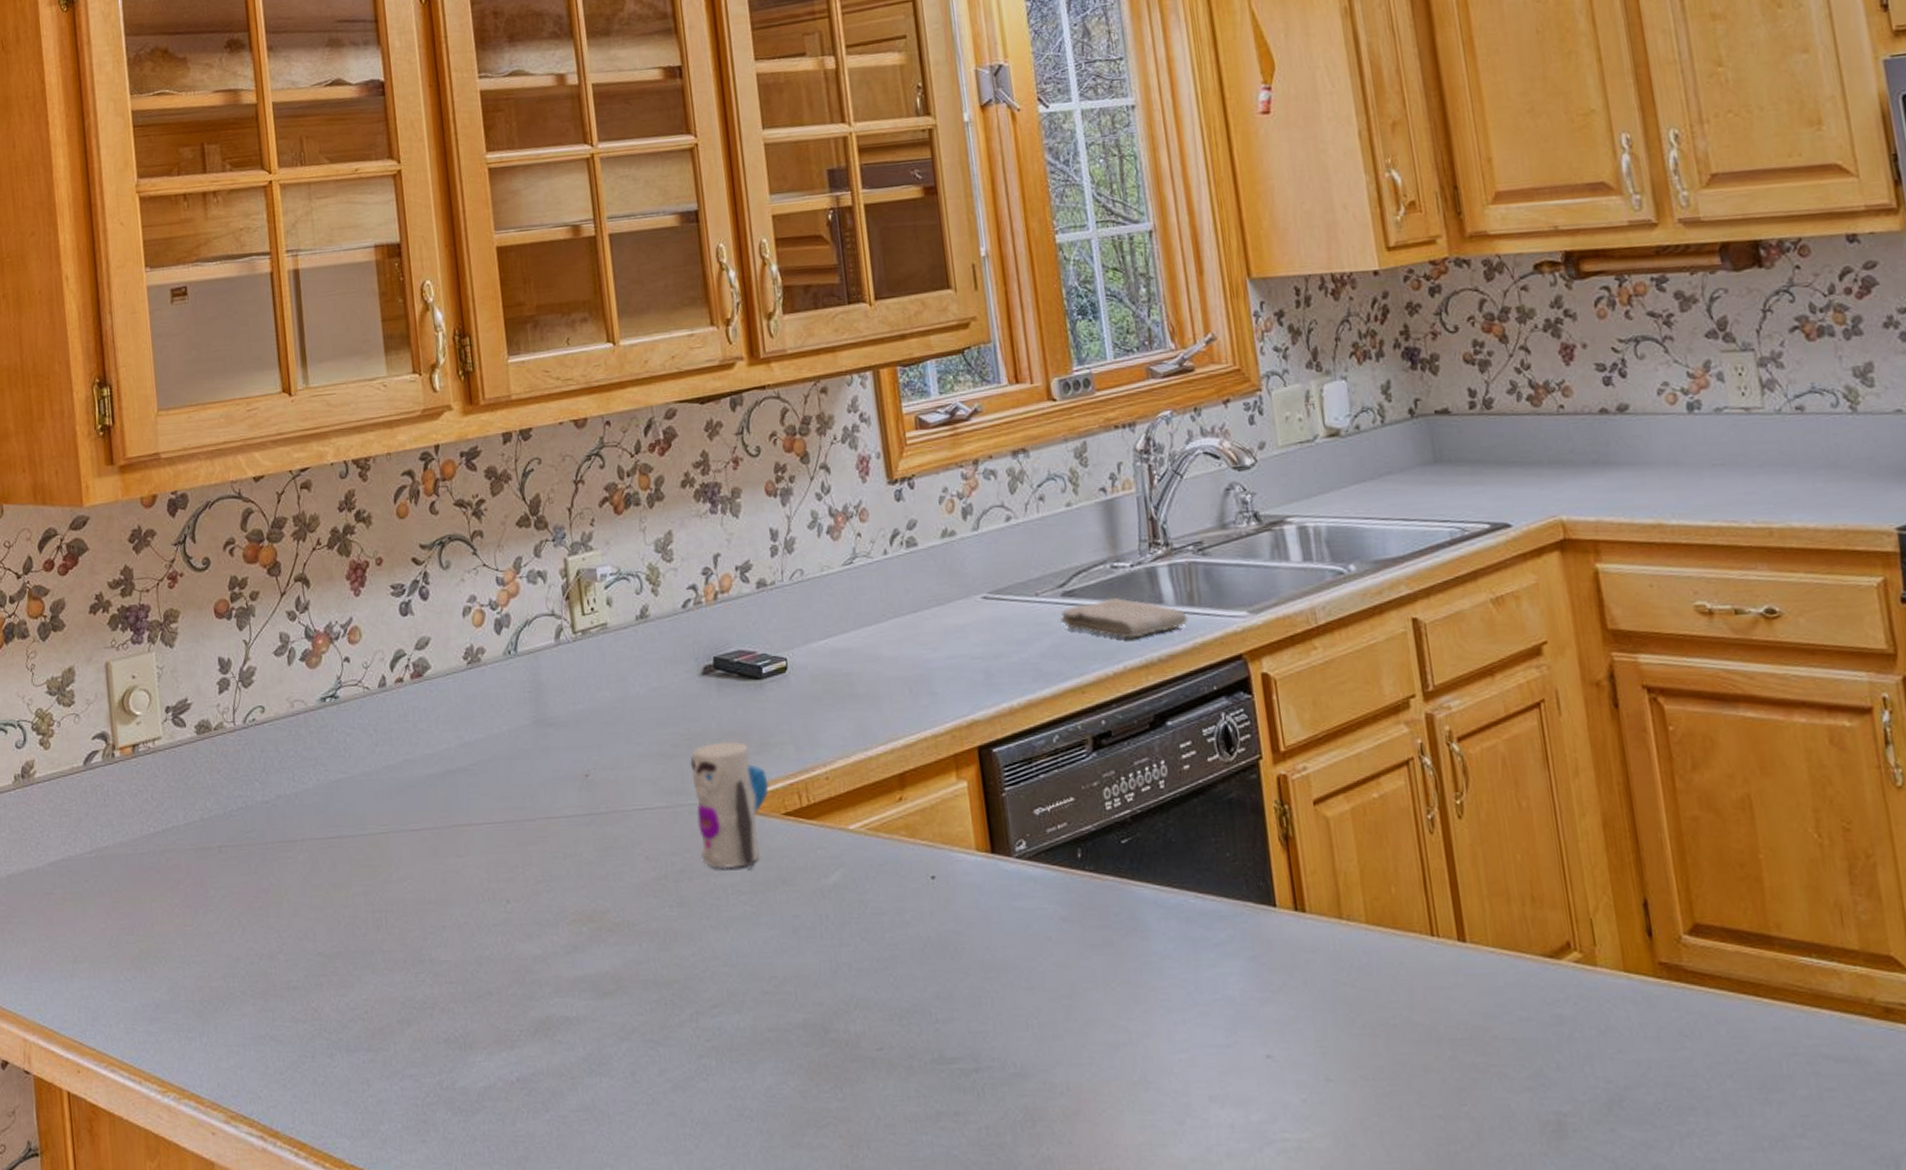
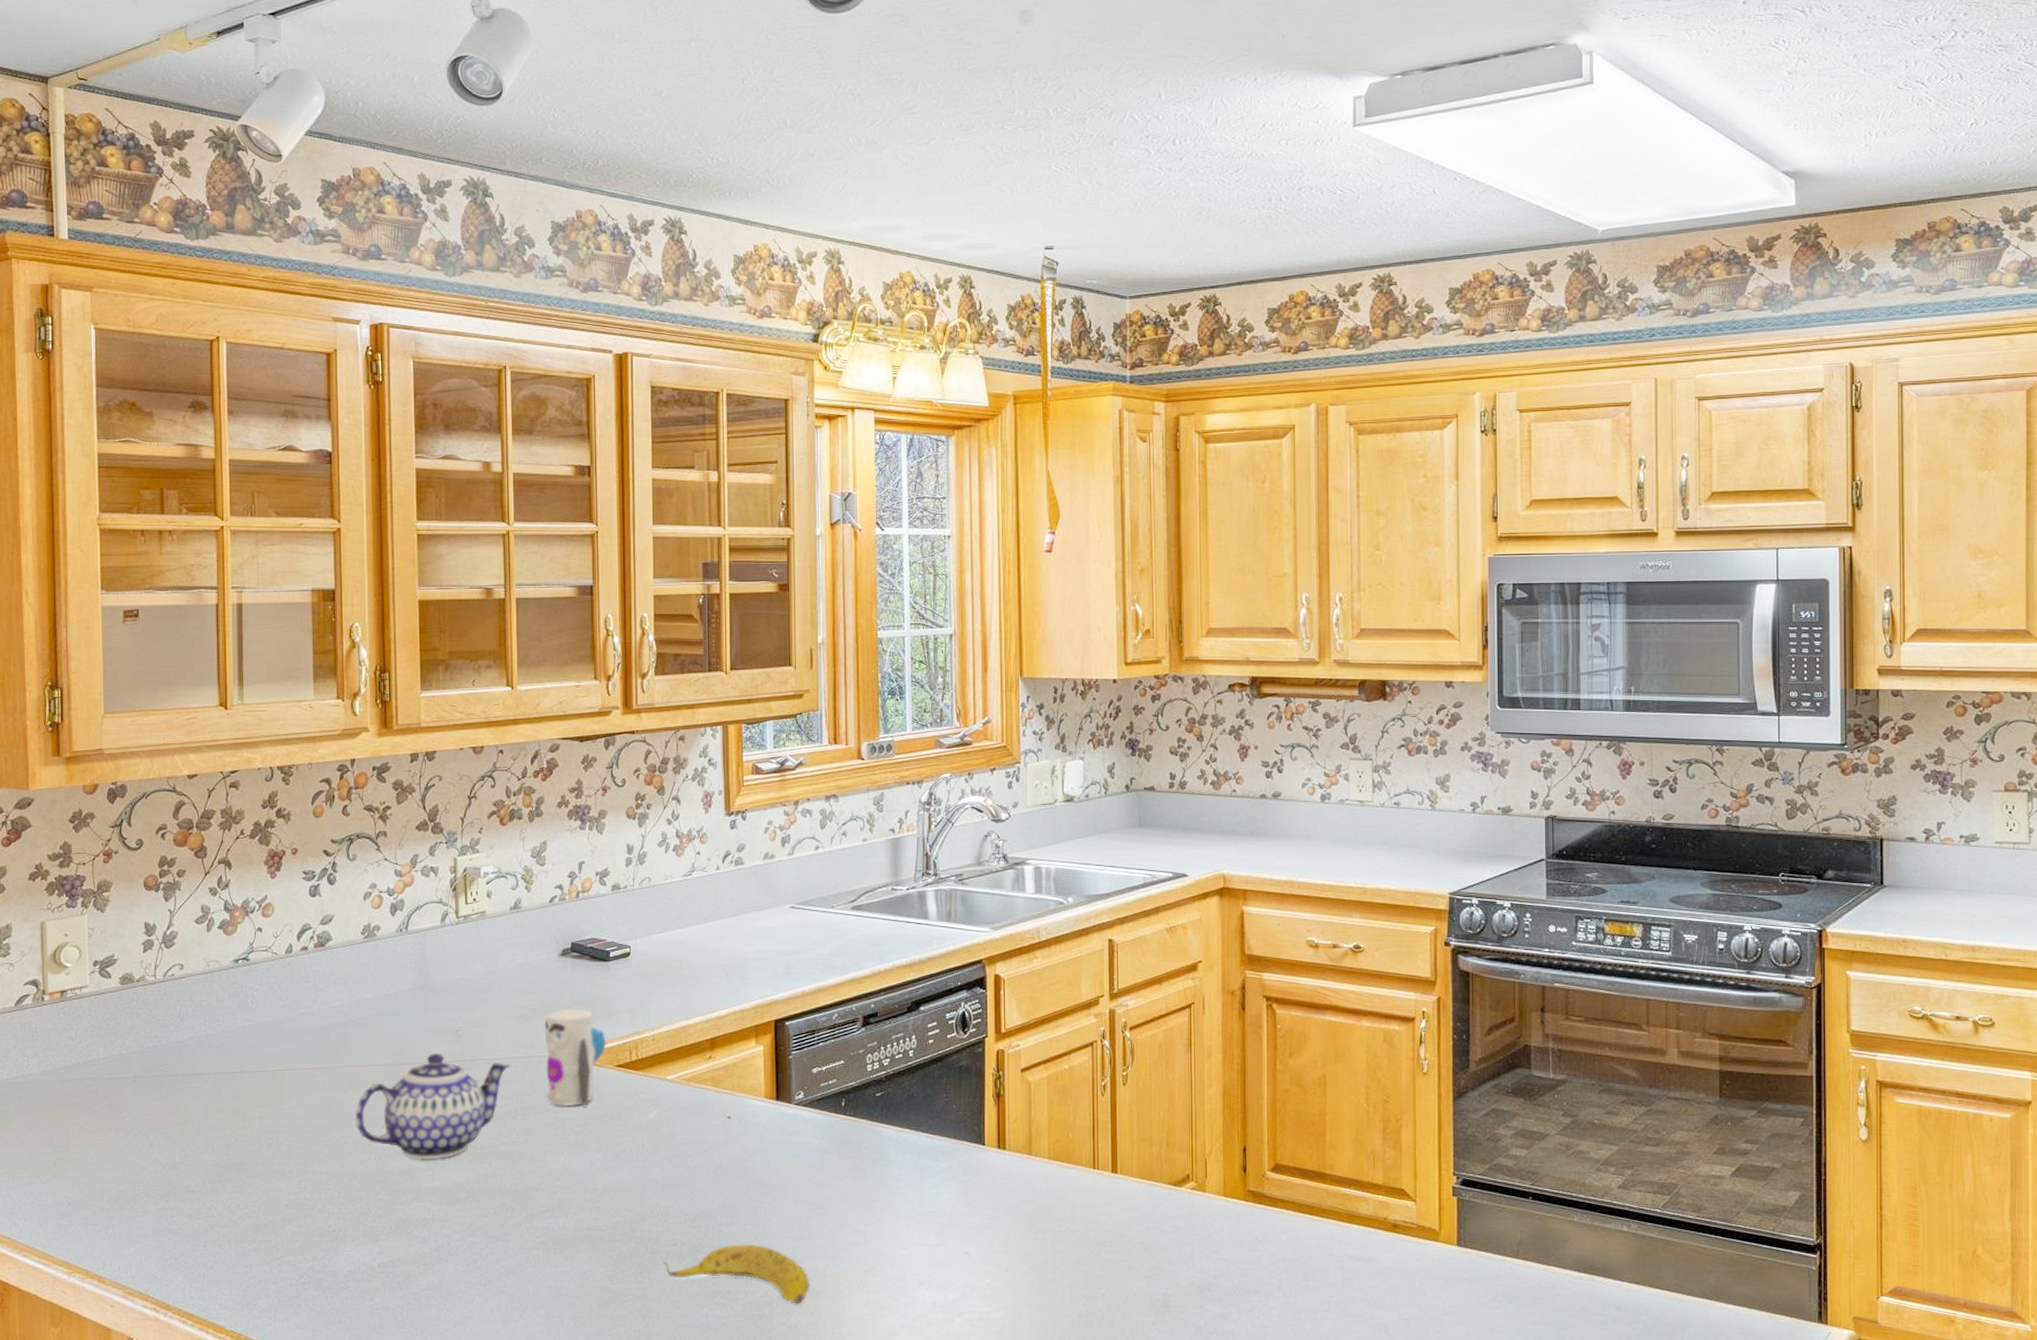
teapot: none [474,805,655,942] -> present [355,1053,511,1160]
banana: none [868,1047,1064,1129] -> present [663,1244,811,1304]
washcloth: present [1060,597,1188,639] -> none [849,912,945,944]

